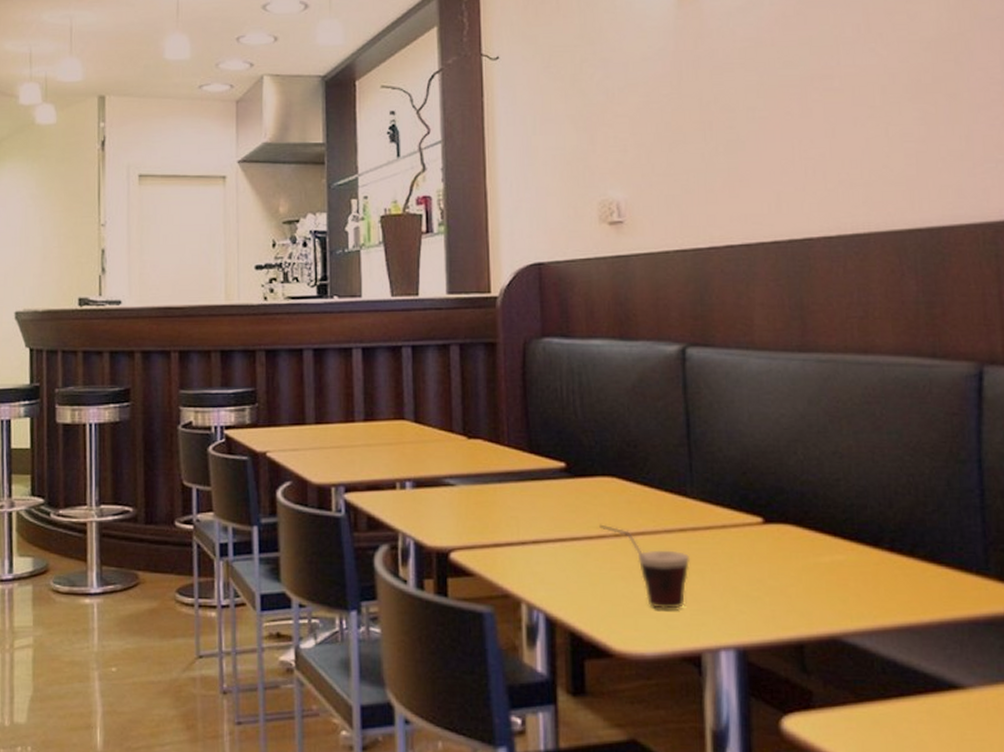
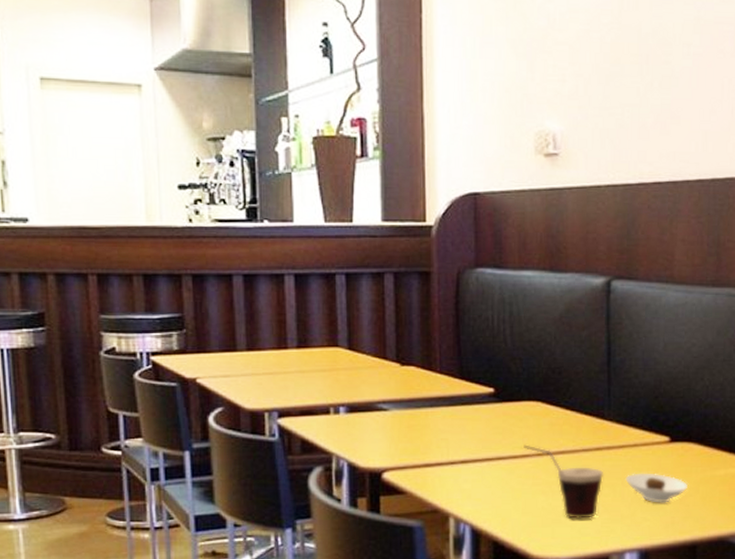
saucer: none [715,558,788,594] -> present [625,473,688,503]

